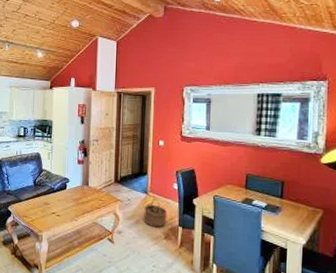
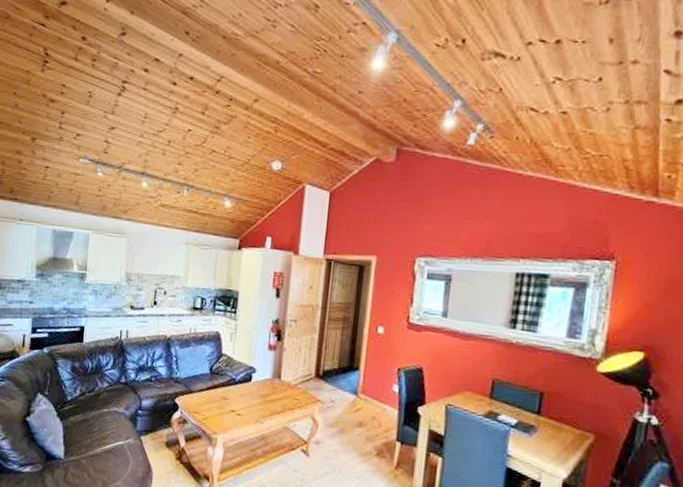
wicker basket: present [144,199,167,228] -> none [350,402,382,441]

